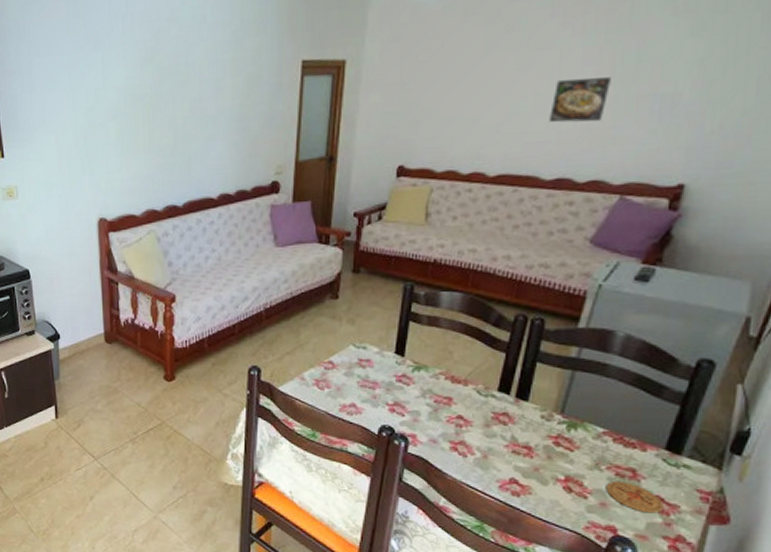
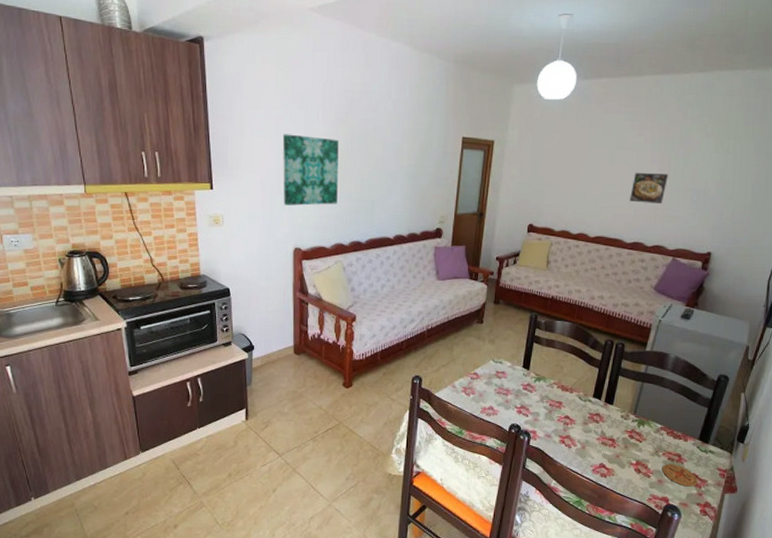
wall art: none [79,82,146,169] -> present [283,134,339,206]

